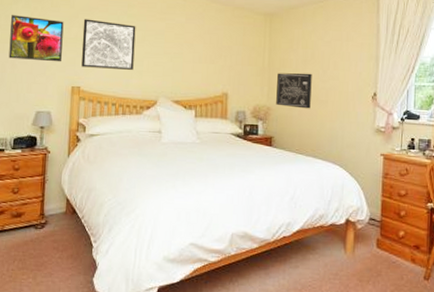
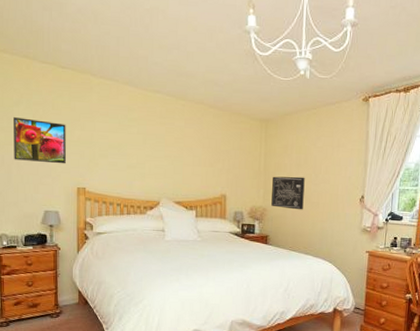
wall art: present [81,19,136,70] -> none [85,122,137,172]

